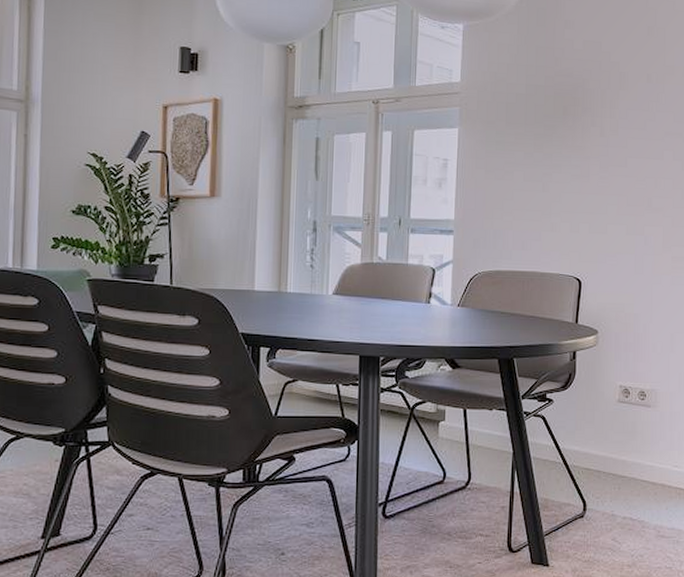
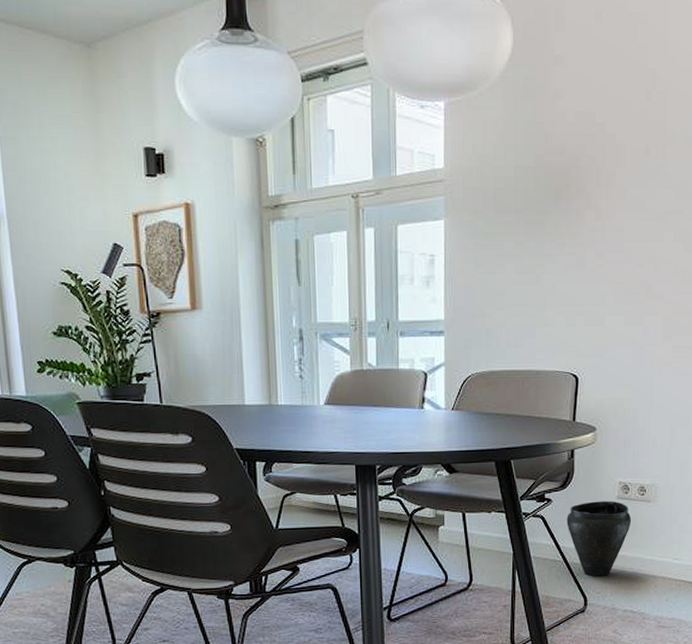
vase: none [567,403,632,481] -> present [566,500,632,577]

